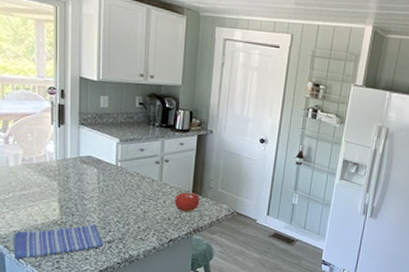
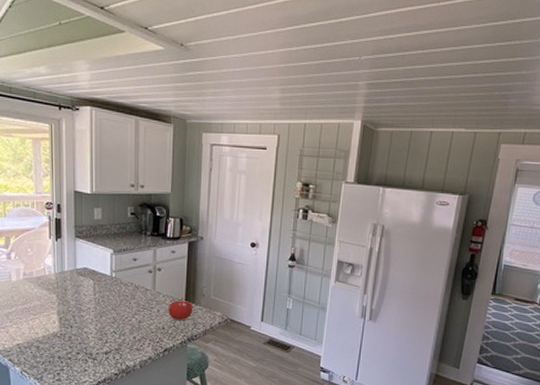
dish towel: present [13,224,104,260] -> none [16,335,101,372]

